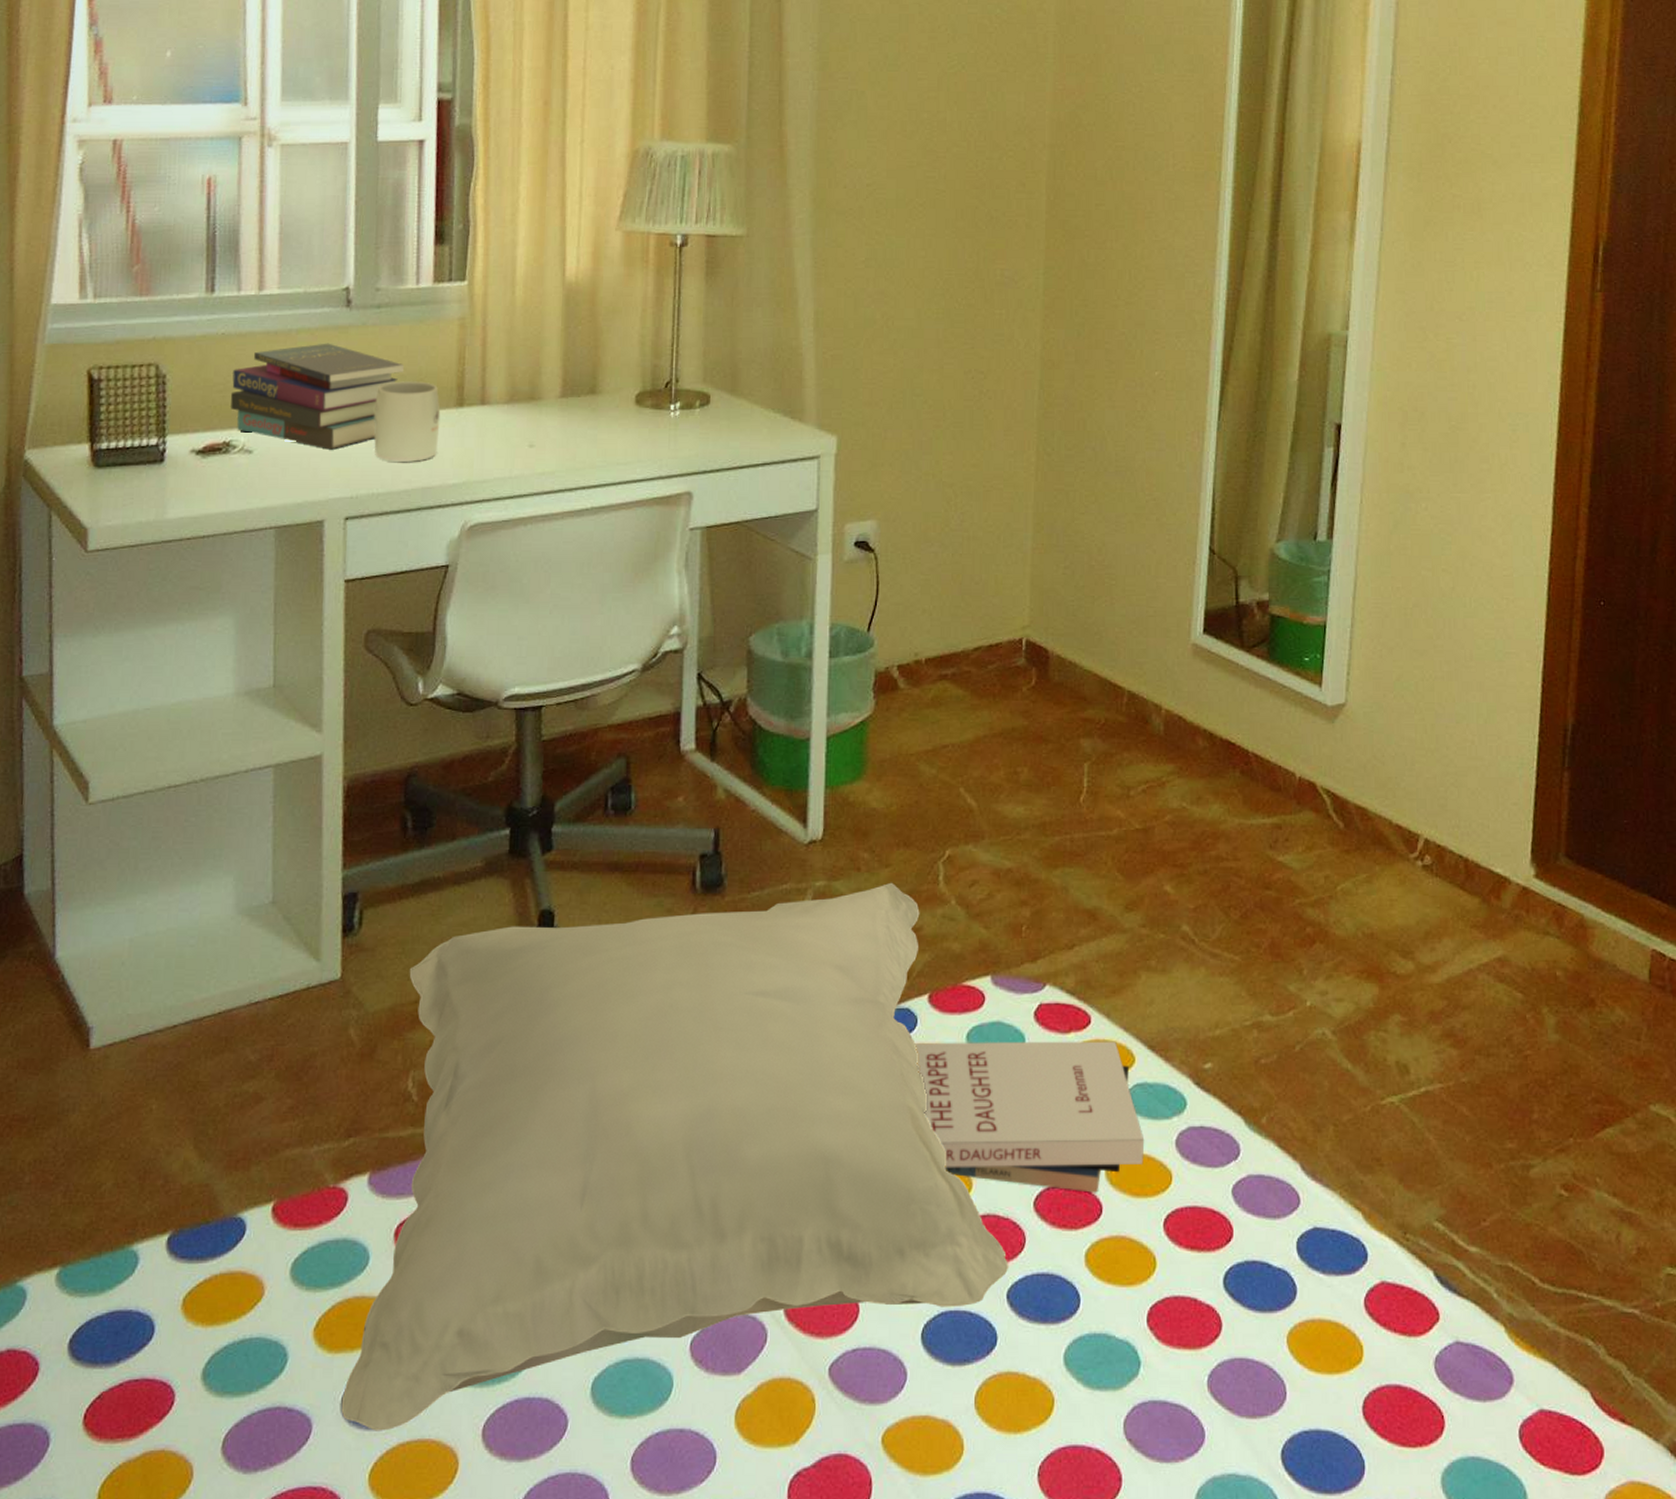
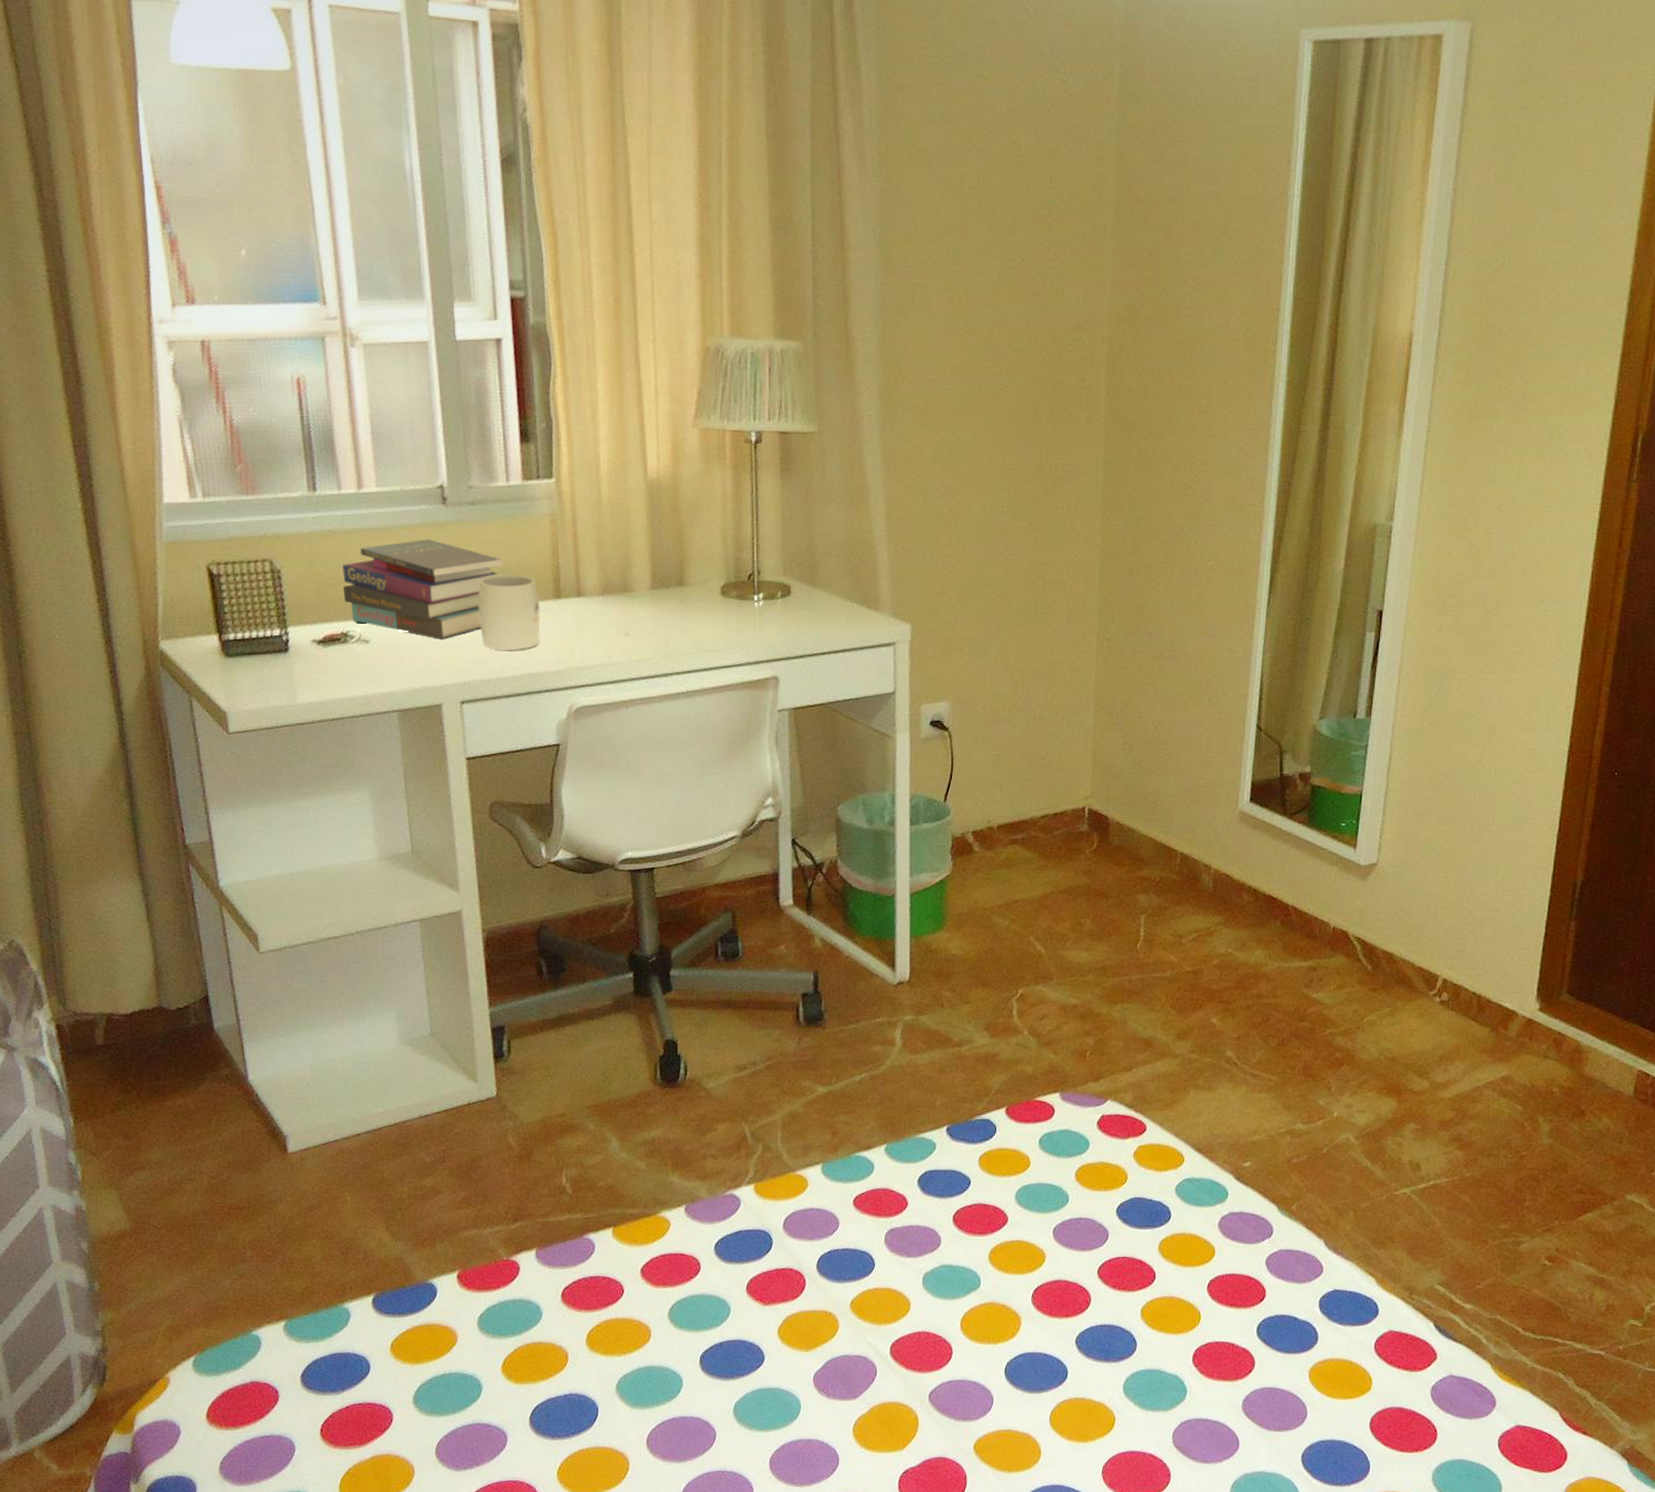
cushion: present [341,882,1009,1431] -> none [529,1016,1077,1441]
books: present [914,1041,1145,1193] -> none [994,1145,1192,1264]

